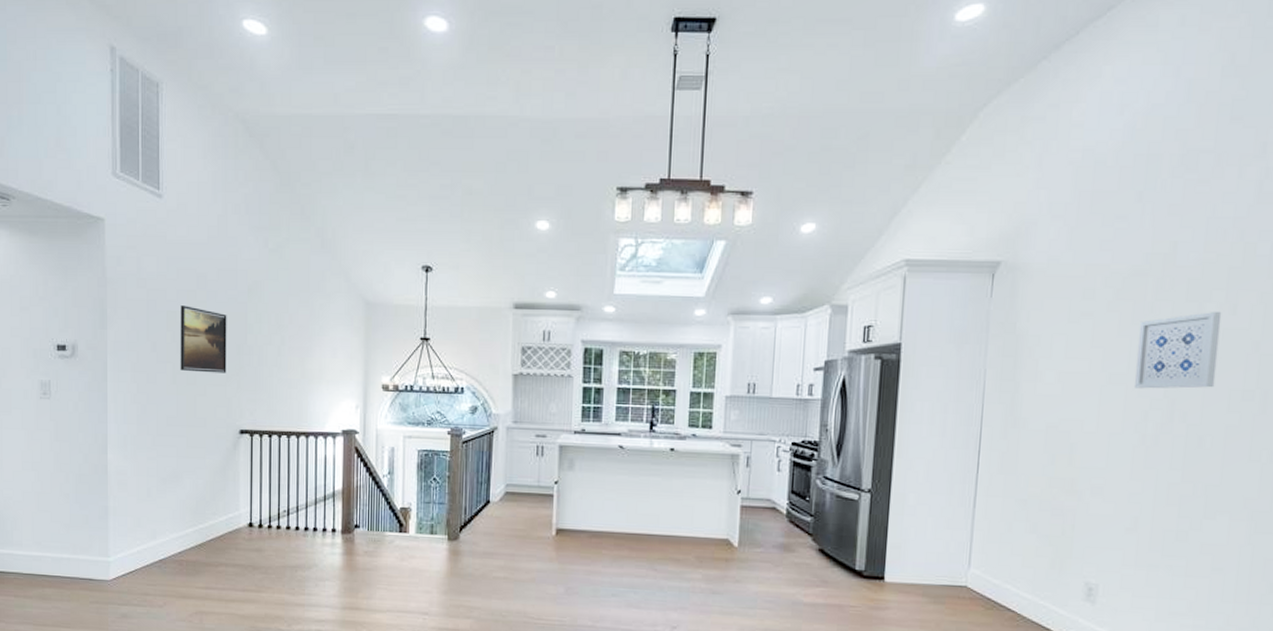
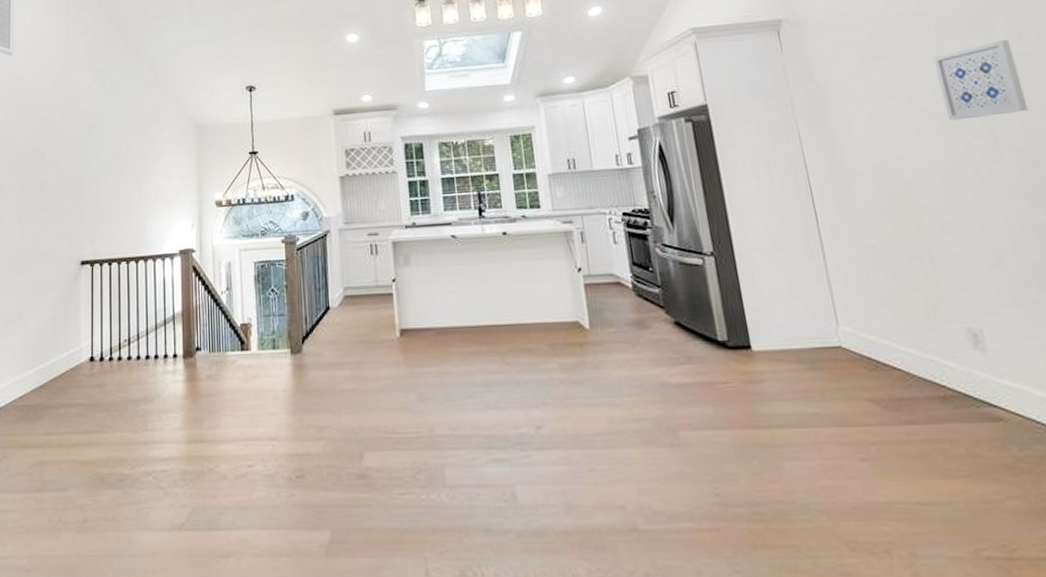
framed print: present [180,305,227,373] -> none [25,147,69,209]

